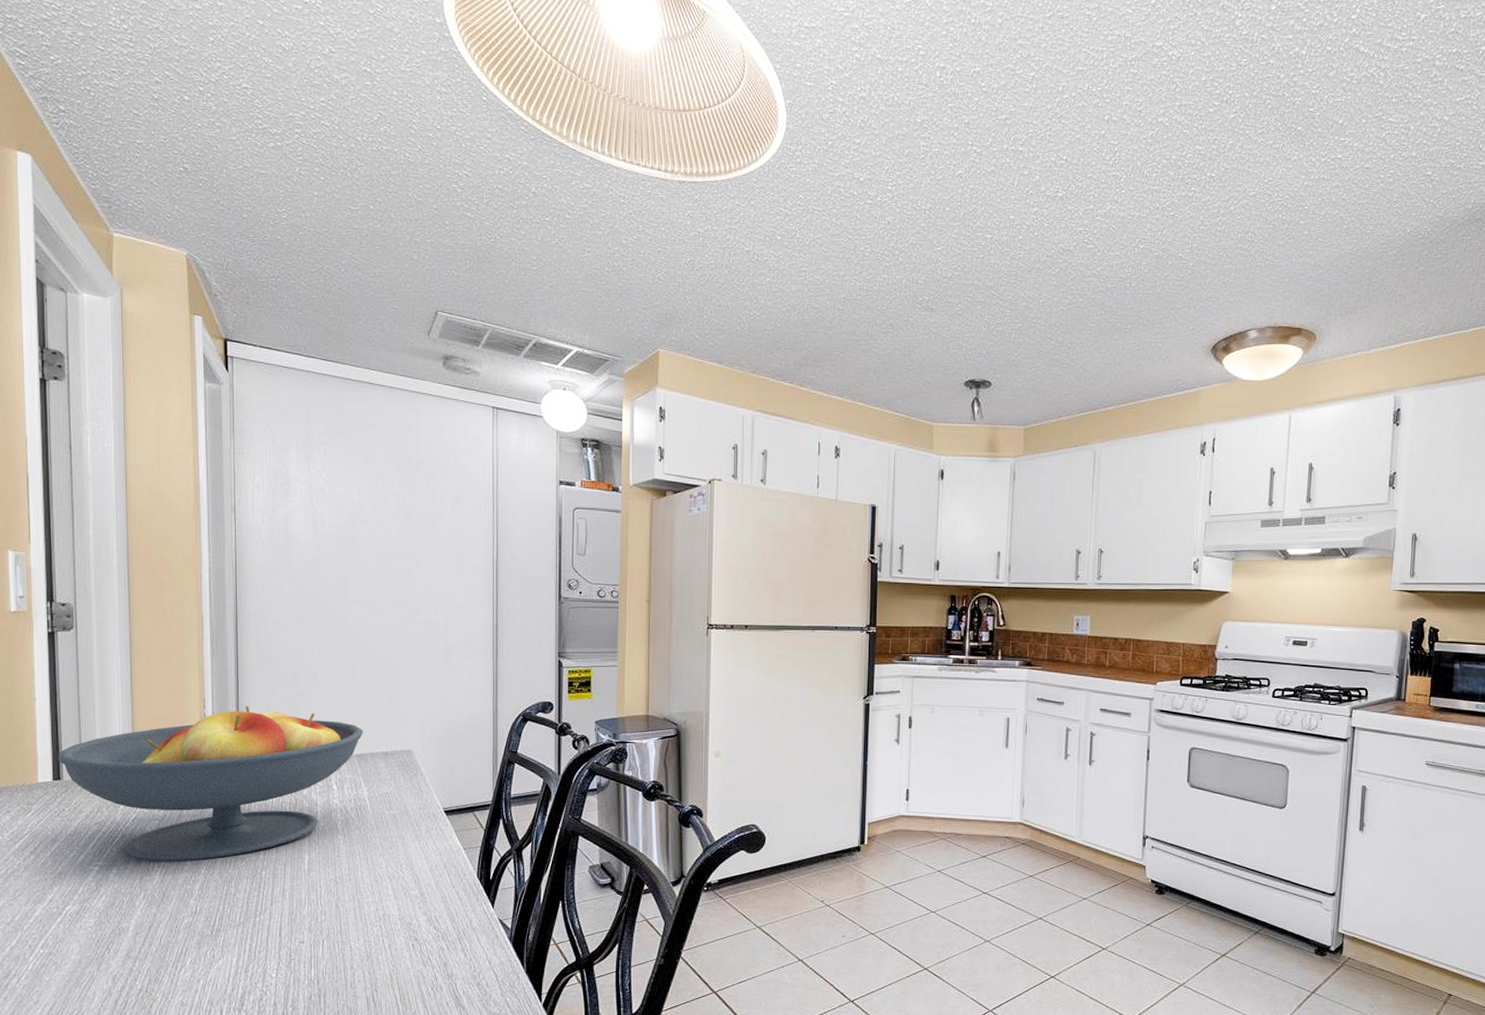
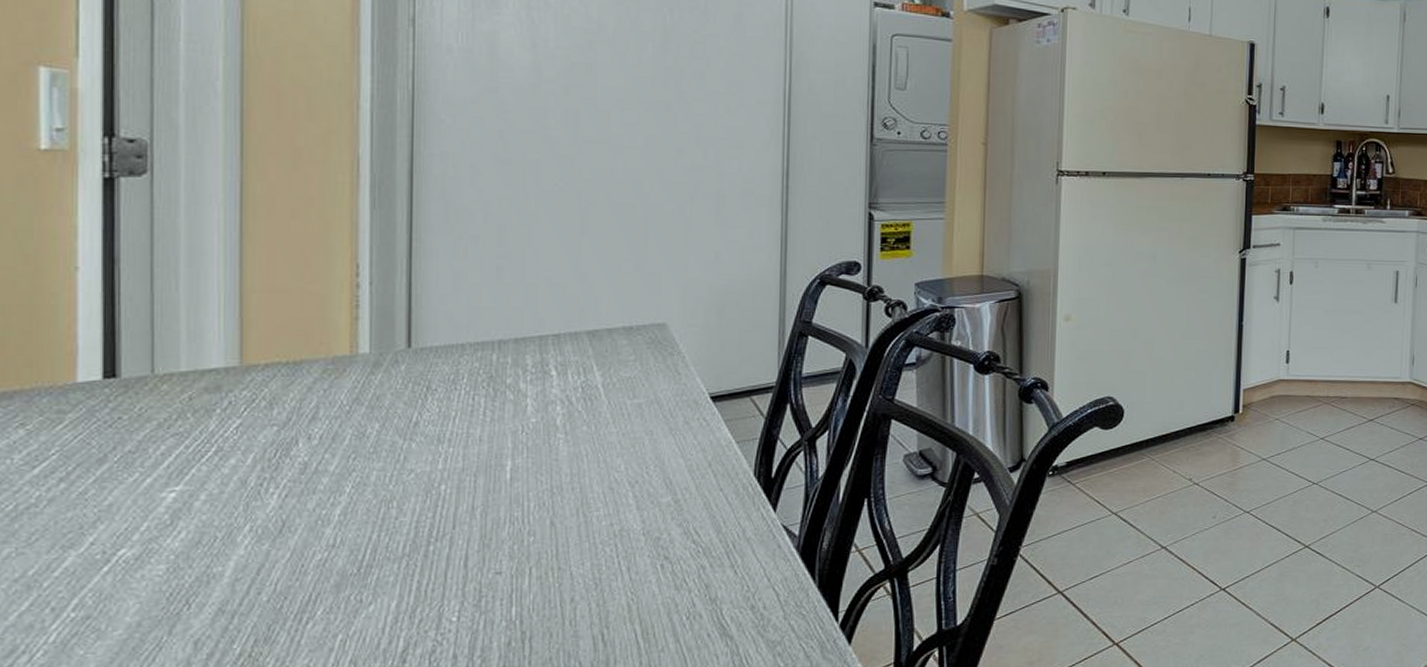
fruit bowl: present [58,705,364,862] -> none [113,272,598,481]

